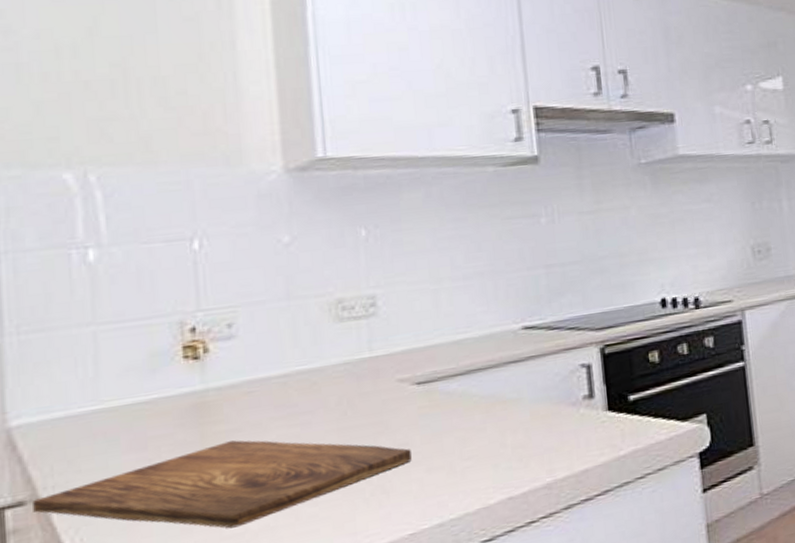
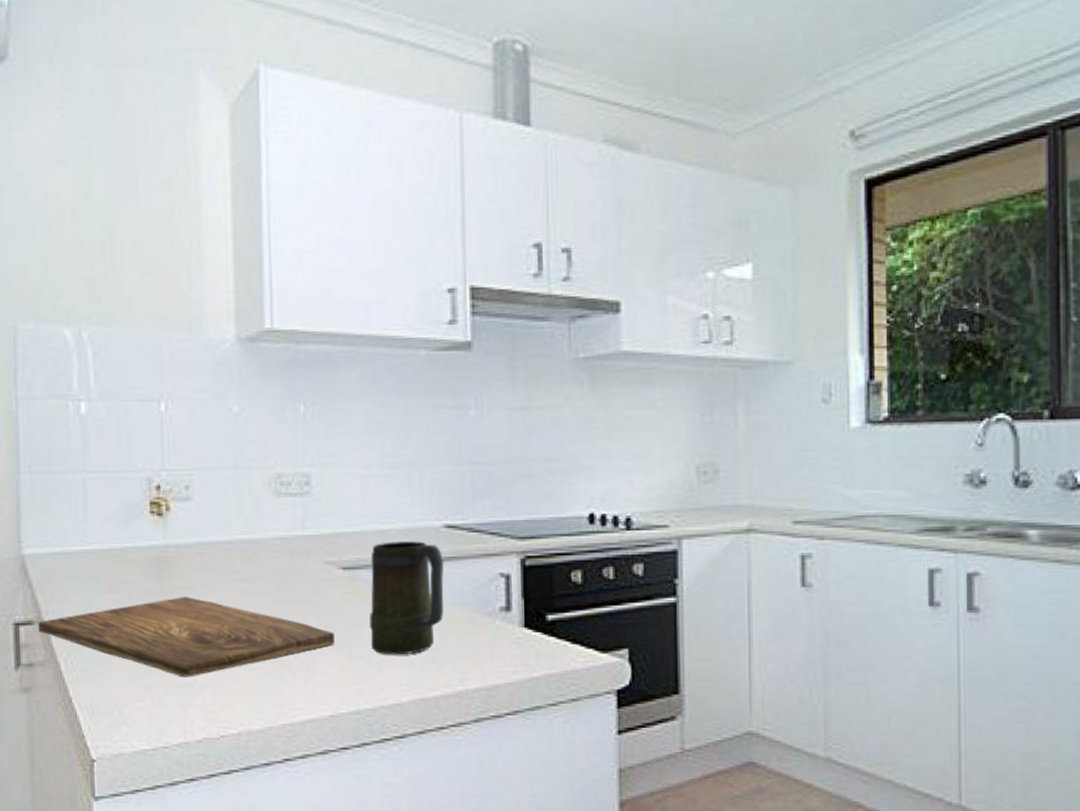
mug: none [447,345,528,462] -> present [369,541,444,655]

